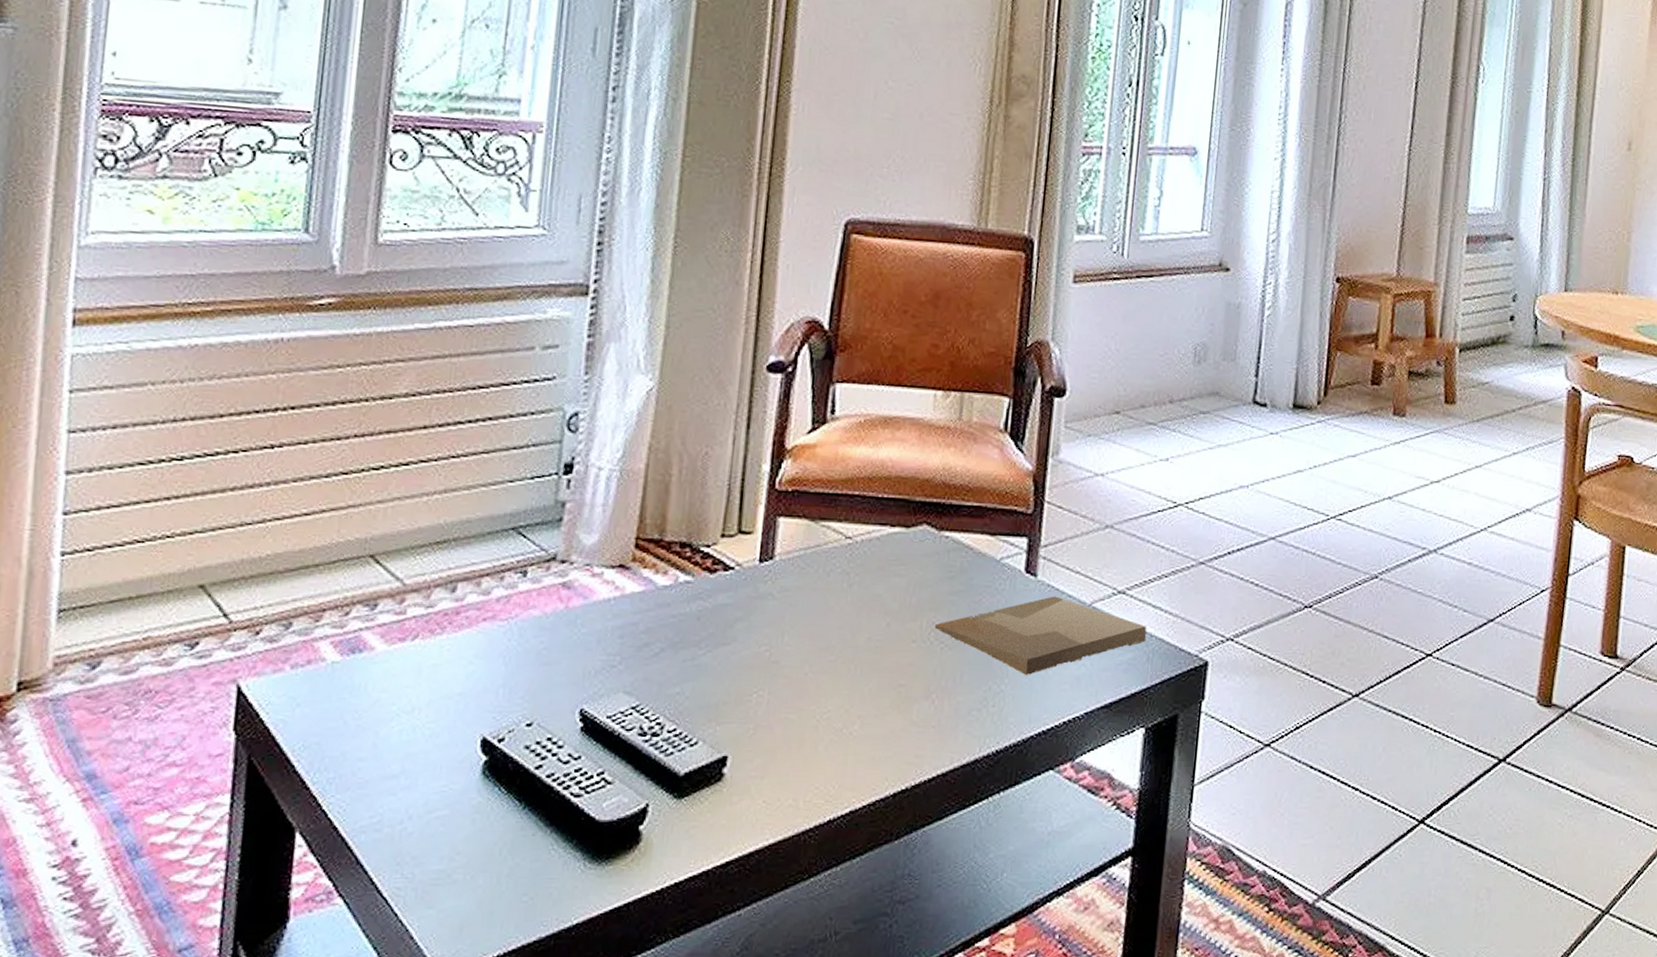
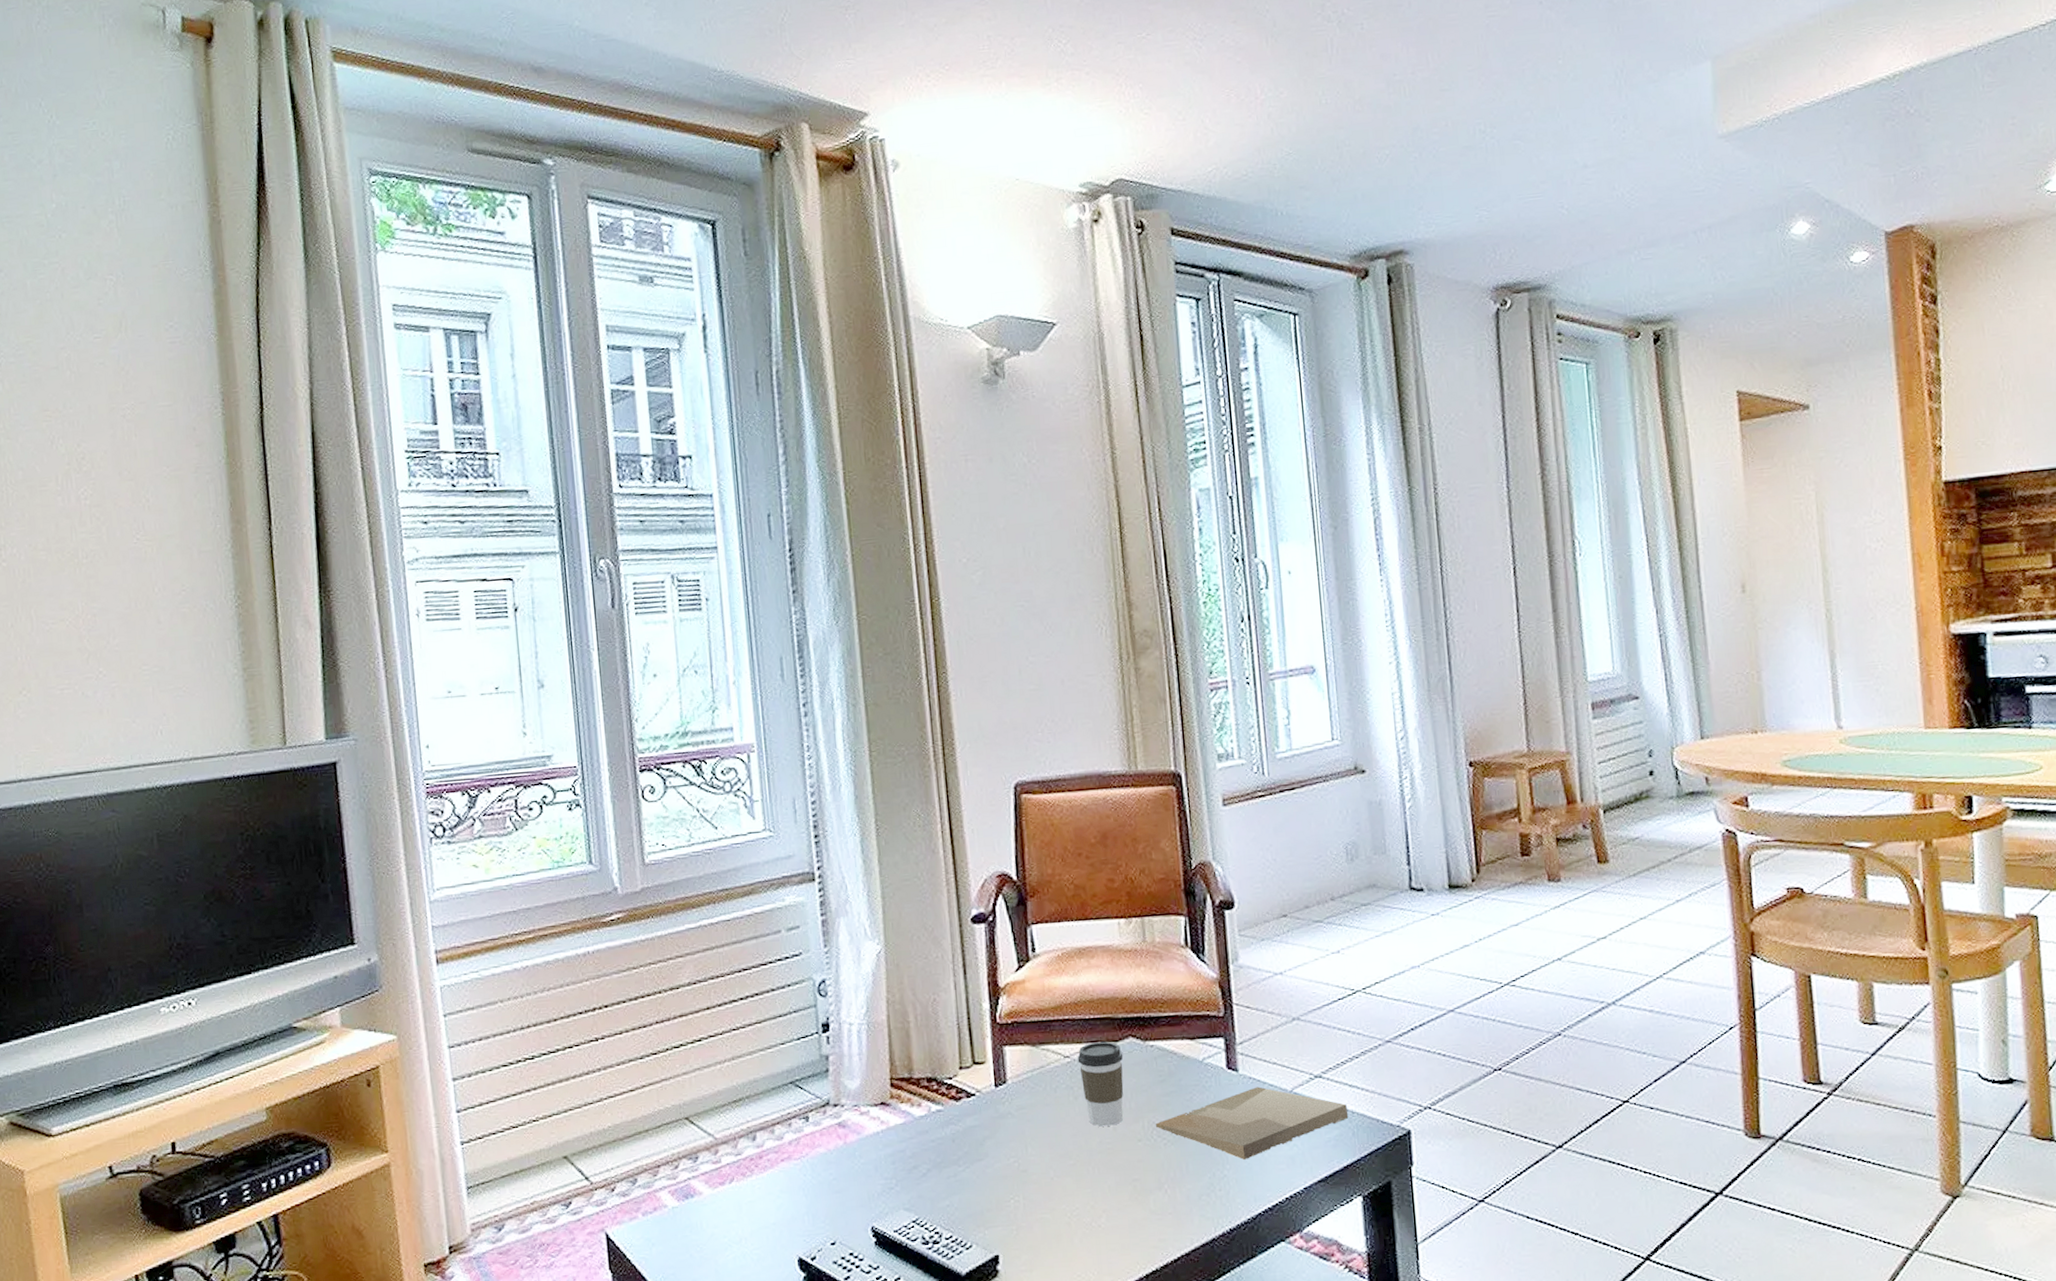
coffee cup: none [860,525,914,621] -> present [1077,1041,1124,1127]

